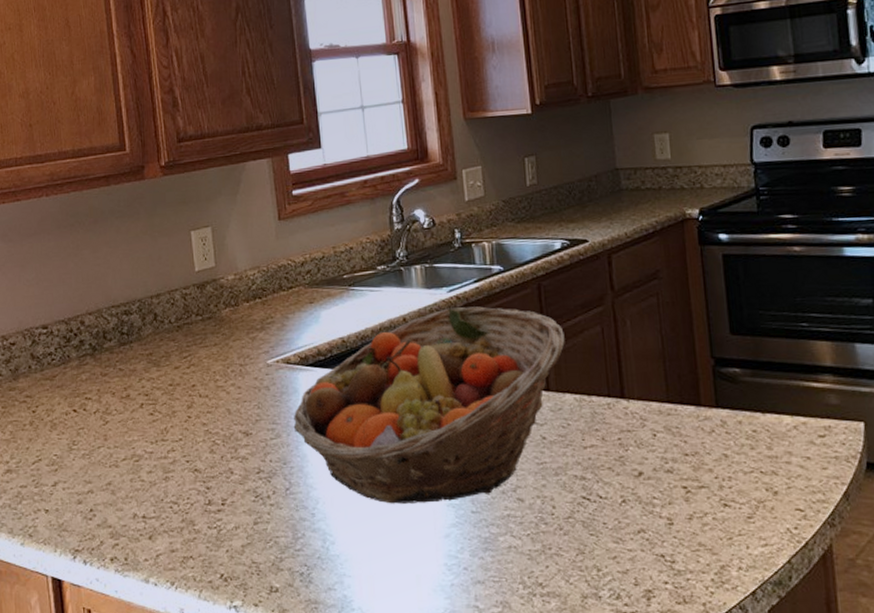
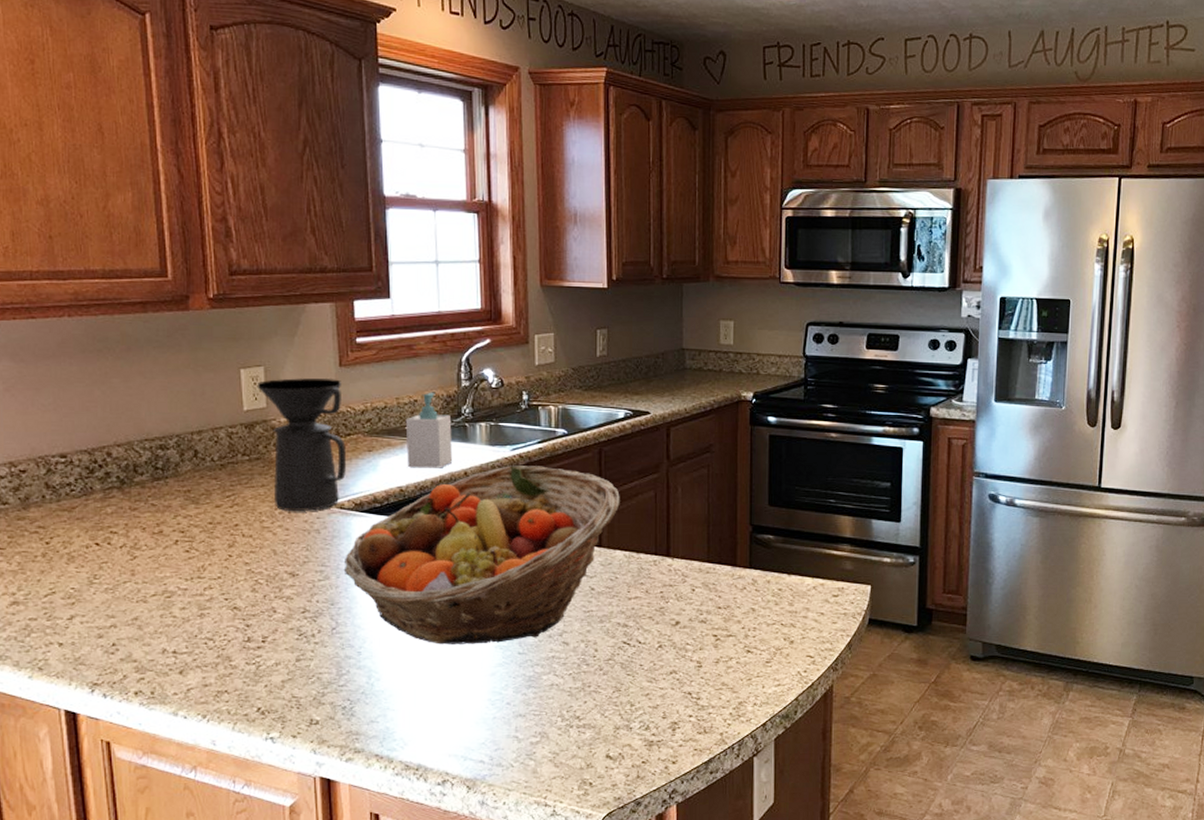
coffee maker: none [205,232,290,369] -> present [256,377,346,511]
soap bottle: none [343,237,391,318] -> present [405,392,453,469]

